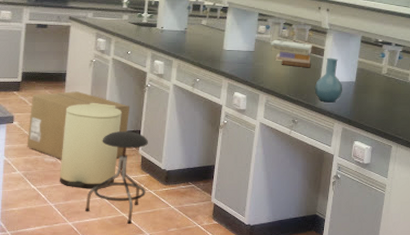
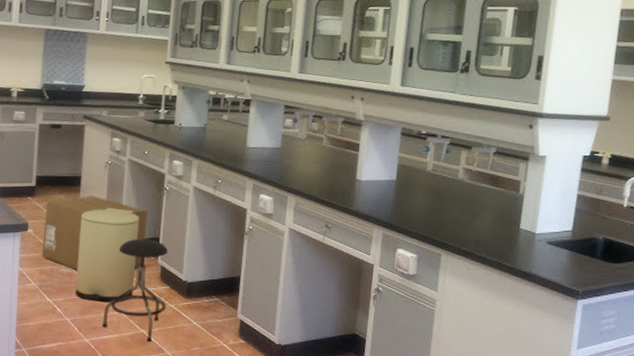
books: present [270,39,312,68] -> none [298,134,346,166]
flask: present [314,57,343,103] -> none [349,153,382,205]

